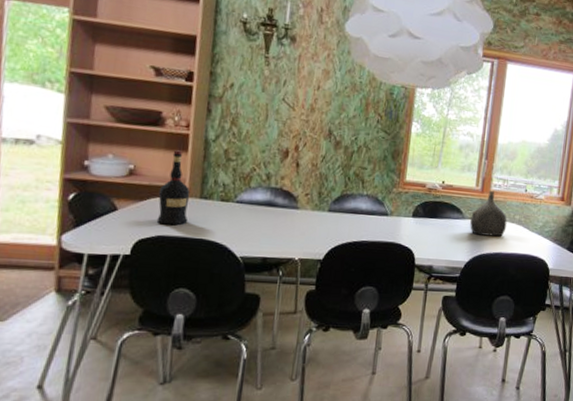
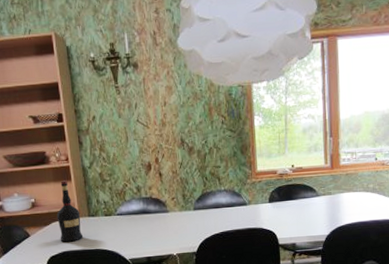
water jug: present [470,190,507,237] -> none [324,164,362,209]

